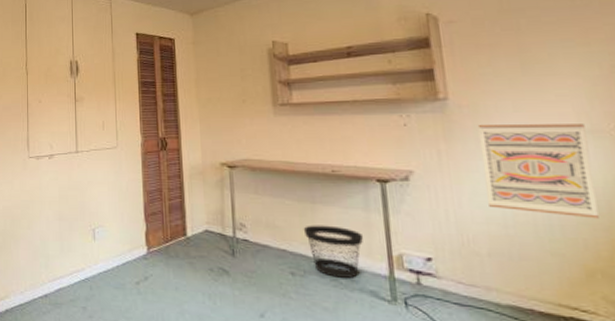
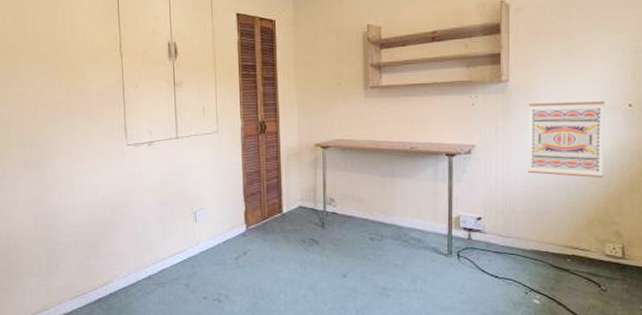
wastebasket: present [303,225,364,278] -> none [383,195,431,239]

